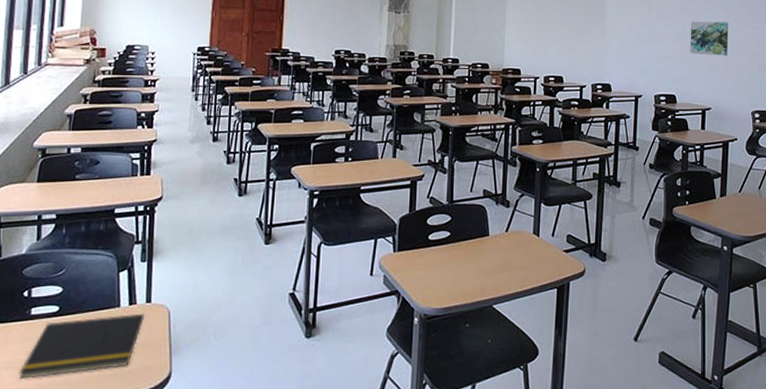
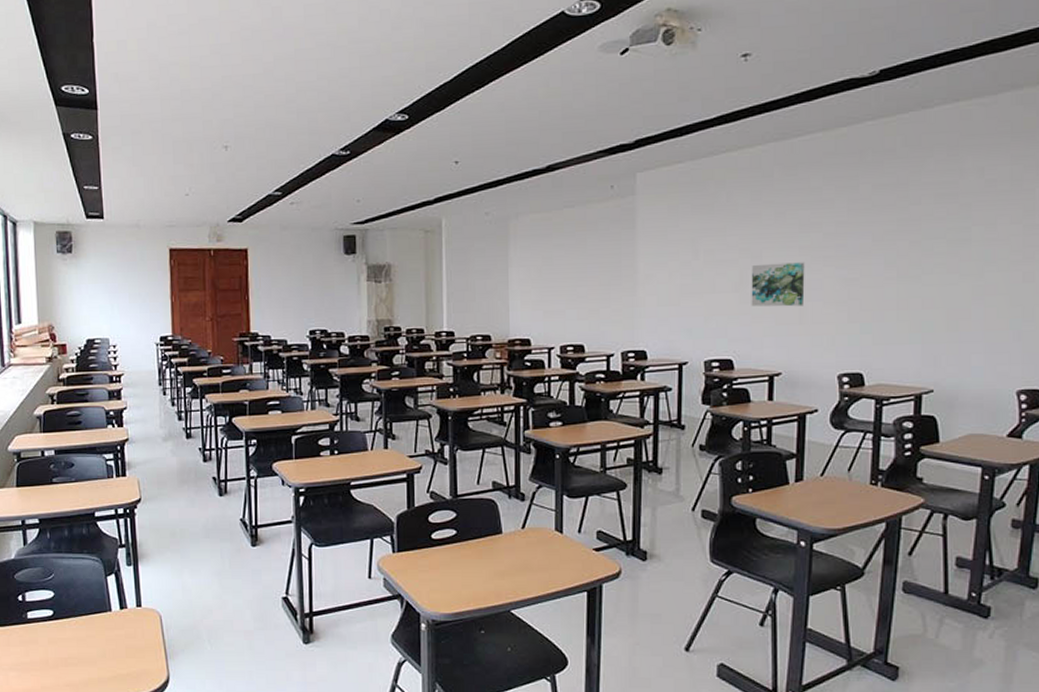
notepad: present [19,313,146,380] -> none [23,617,137,681]

